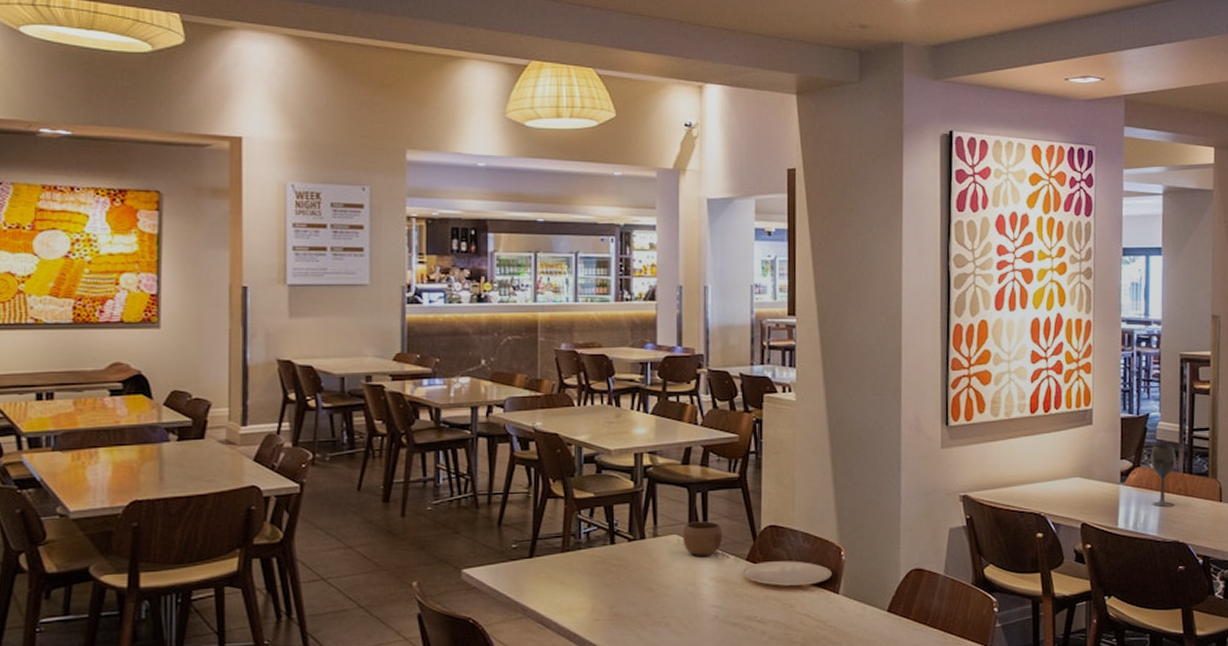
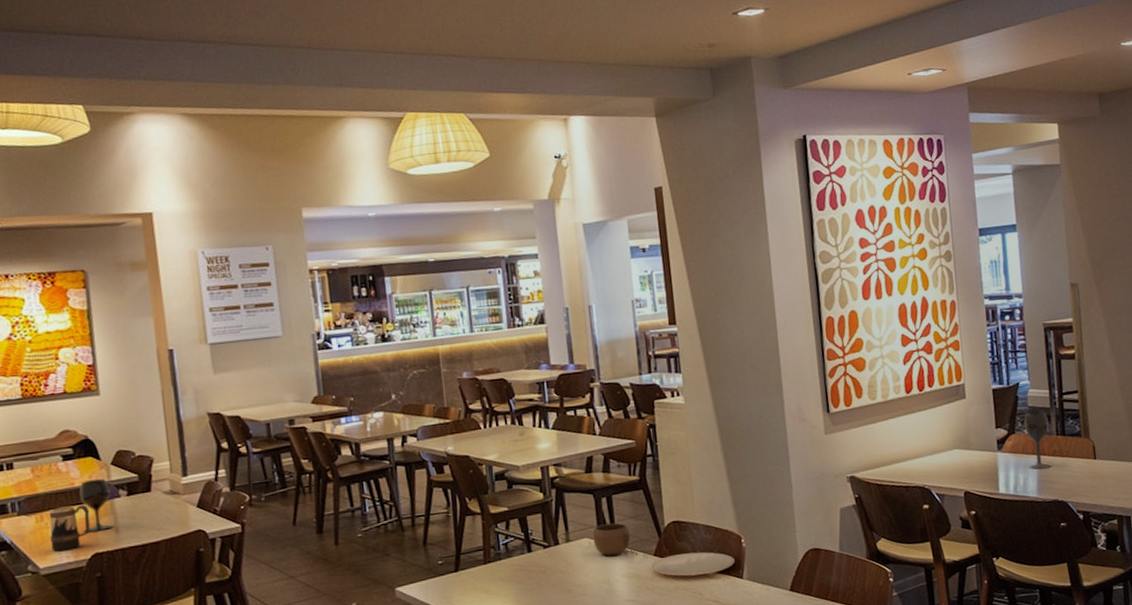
beer mug: none [85,445,133,495] -> present [49,504,90,552]
wine glass: none [124,420,159,478] -> present [79,479,114,532]

